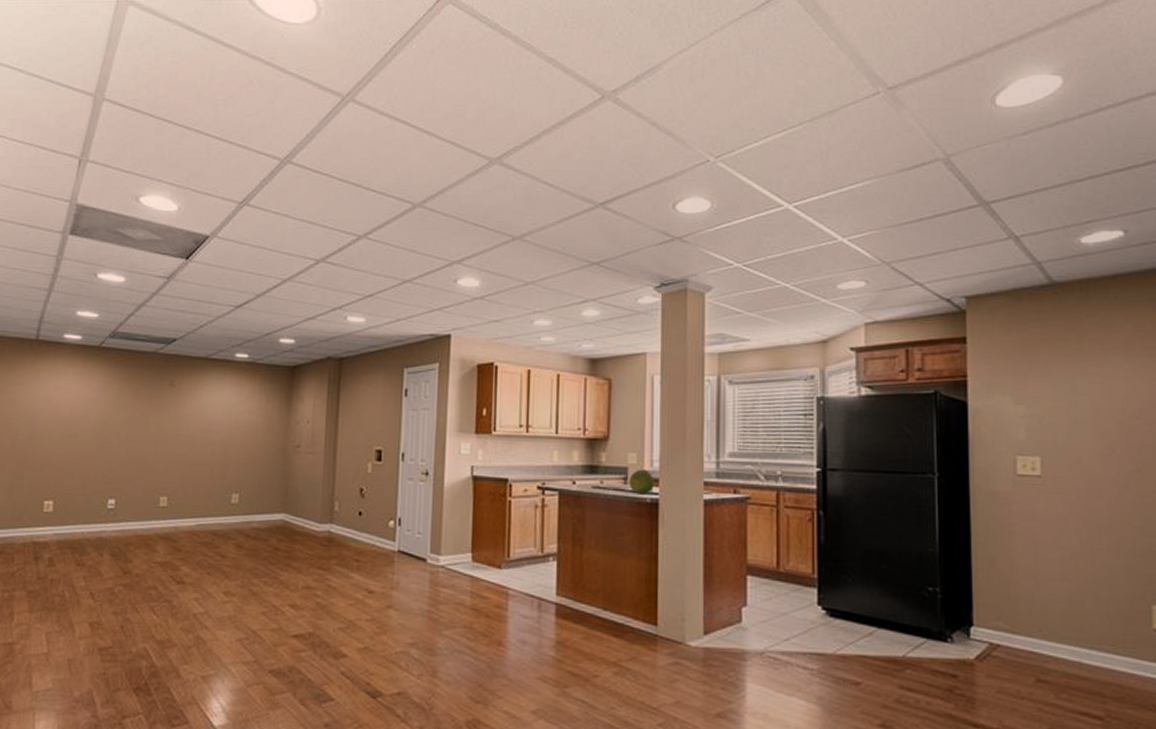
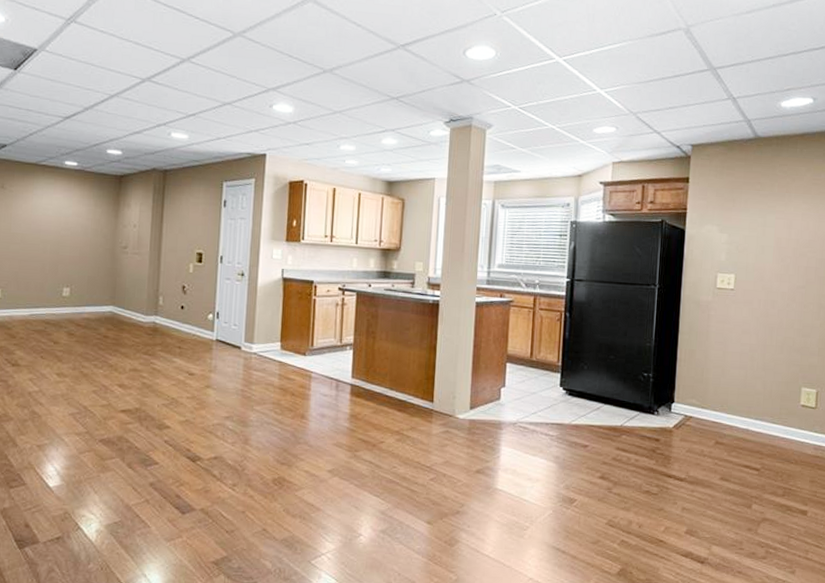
fruit: present [629,469,654,495] -> none [415,276,436,297]

